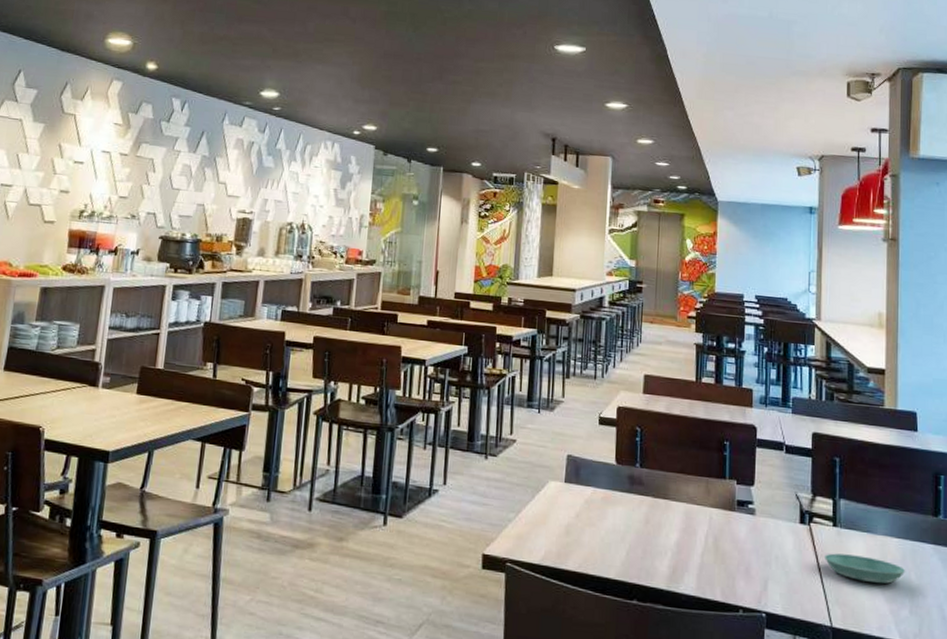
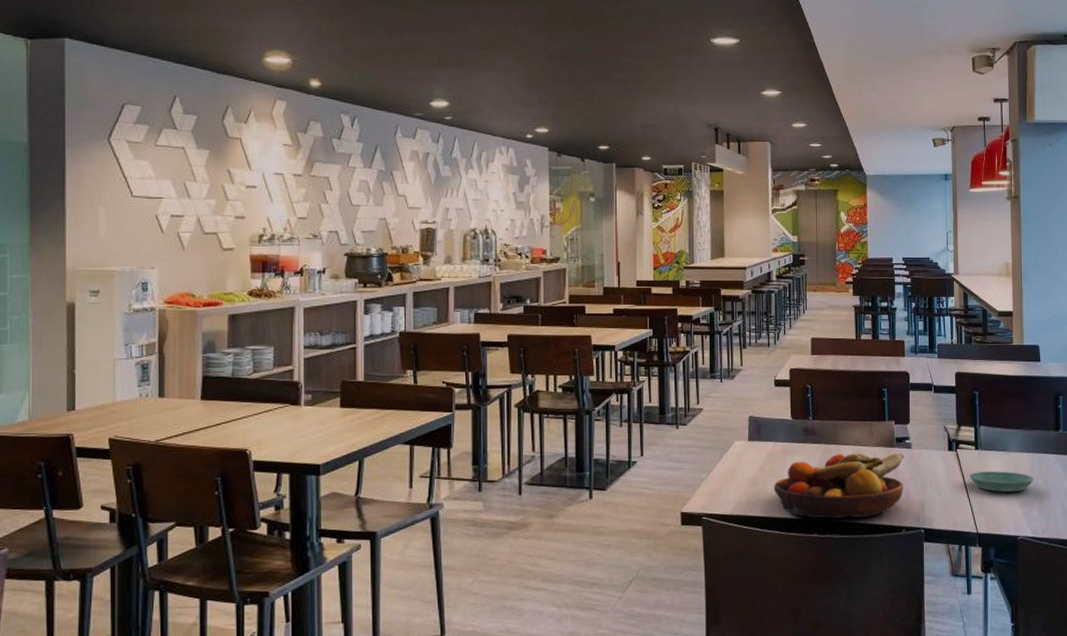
fruit bowl: none [590,510,747,589] -> present [774,453,905,519]

